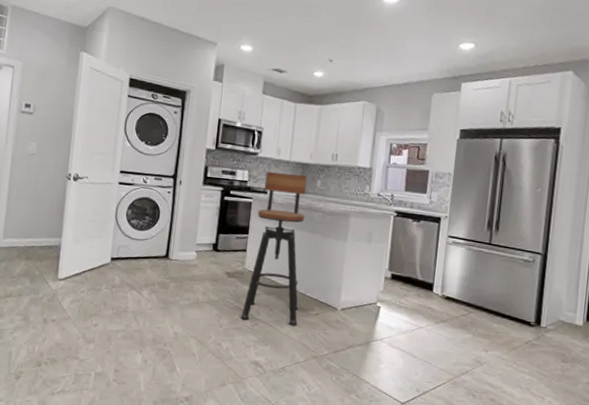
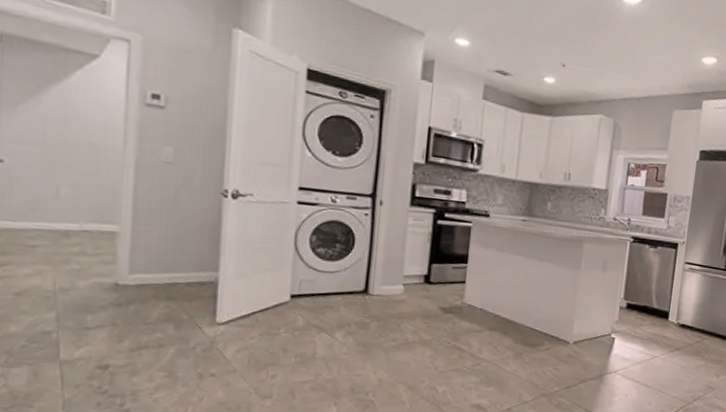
bar stool: present [240,171,307,326] -> none [459,191,536,364]

